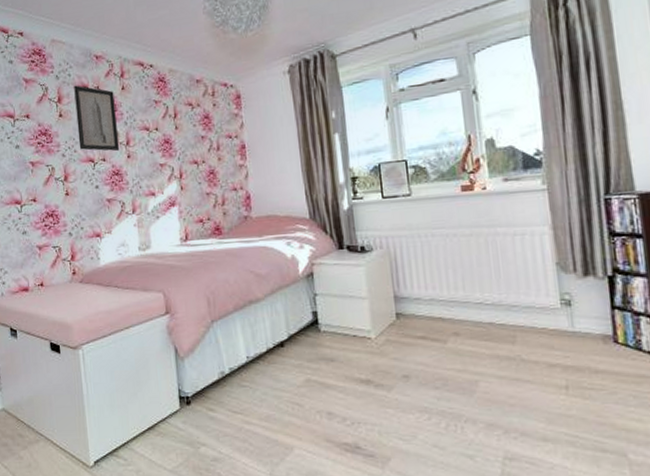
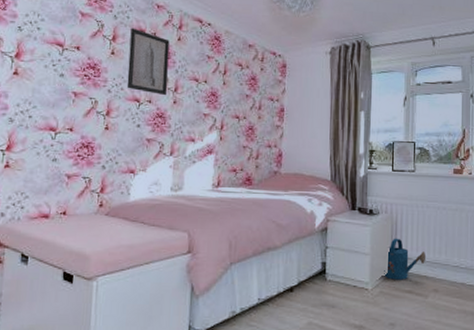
watering can: none [388,276,438,325] -> present [384,238,425,280]

